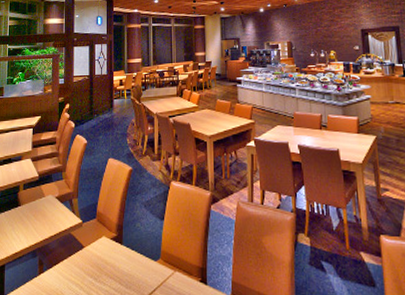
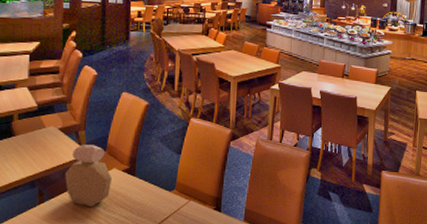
perfume bottle: none [61,212,102,277] -> present [65,145,113,206]

